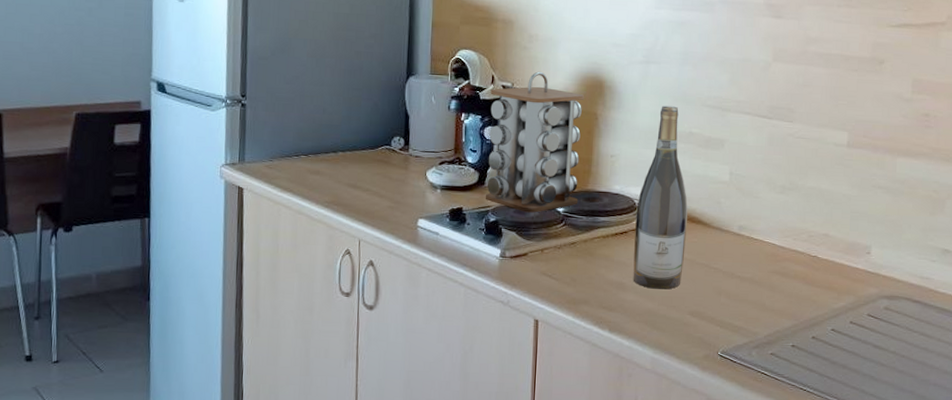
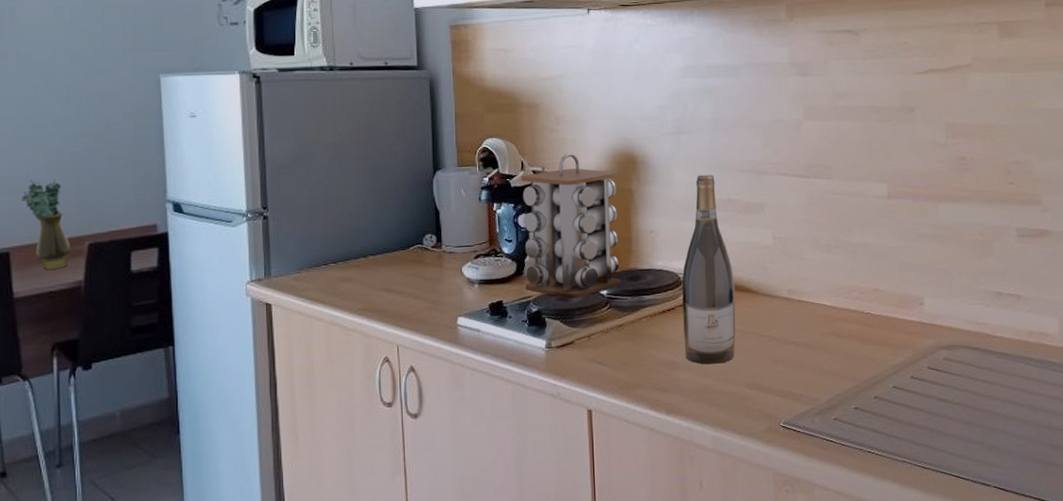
vase: none [16,47,60,134] -> present [22,179,71,269]

